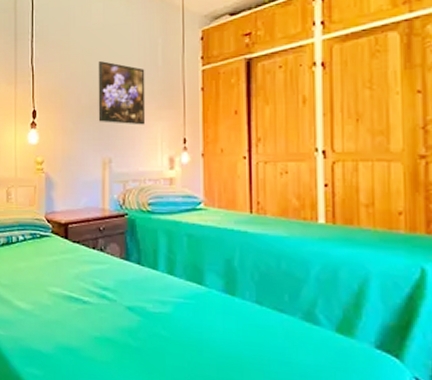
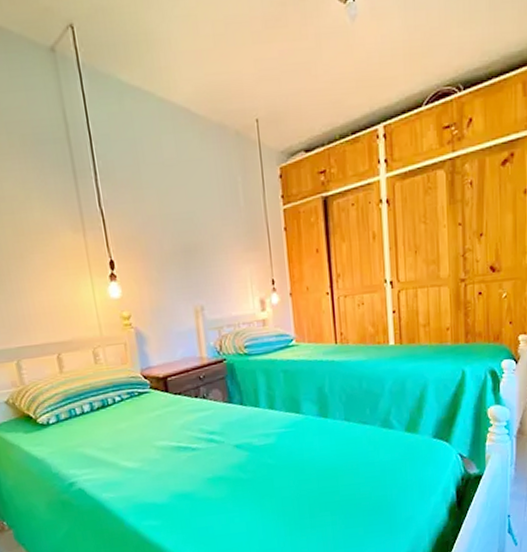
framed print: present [98,61,146,125] -> none [176,202,234,270]

